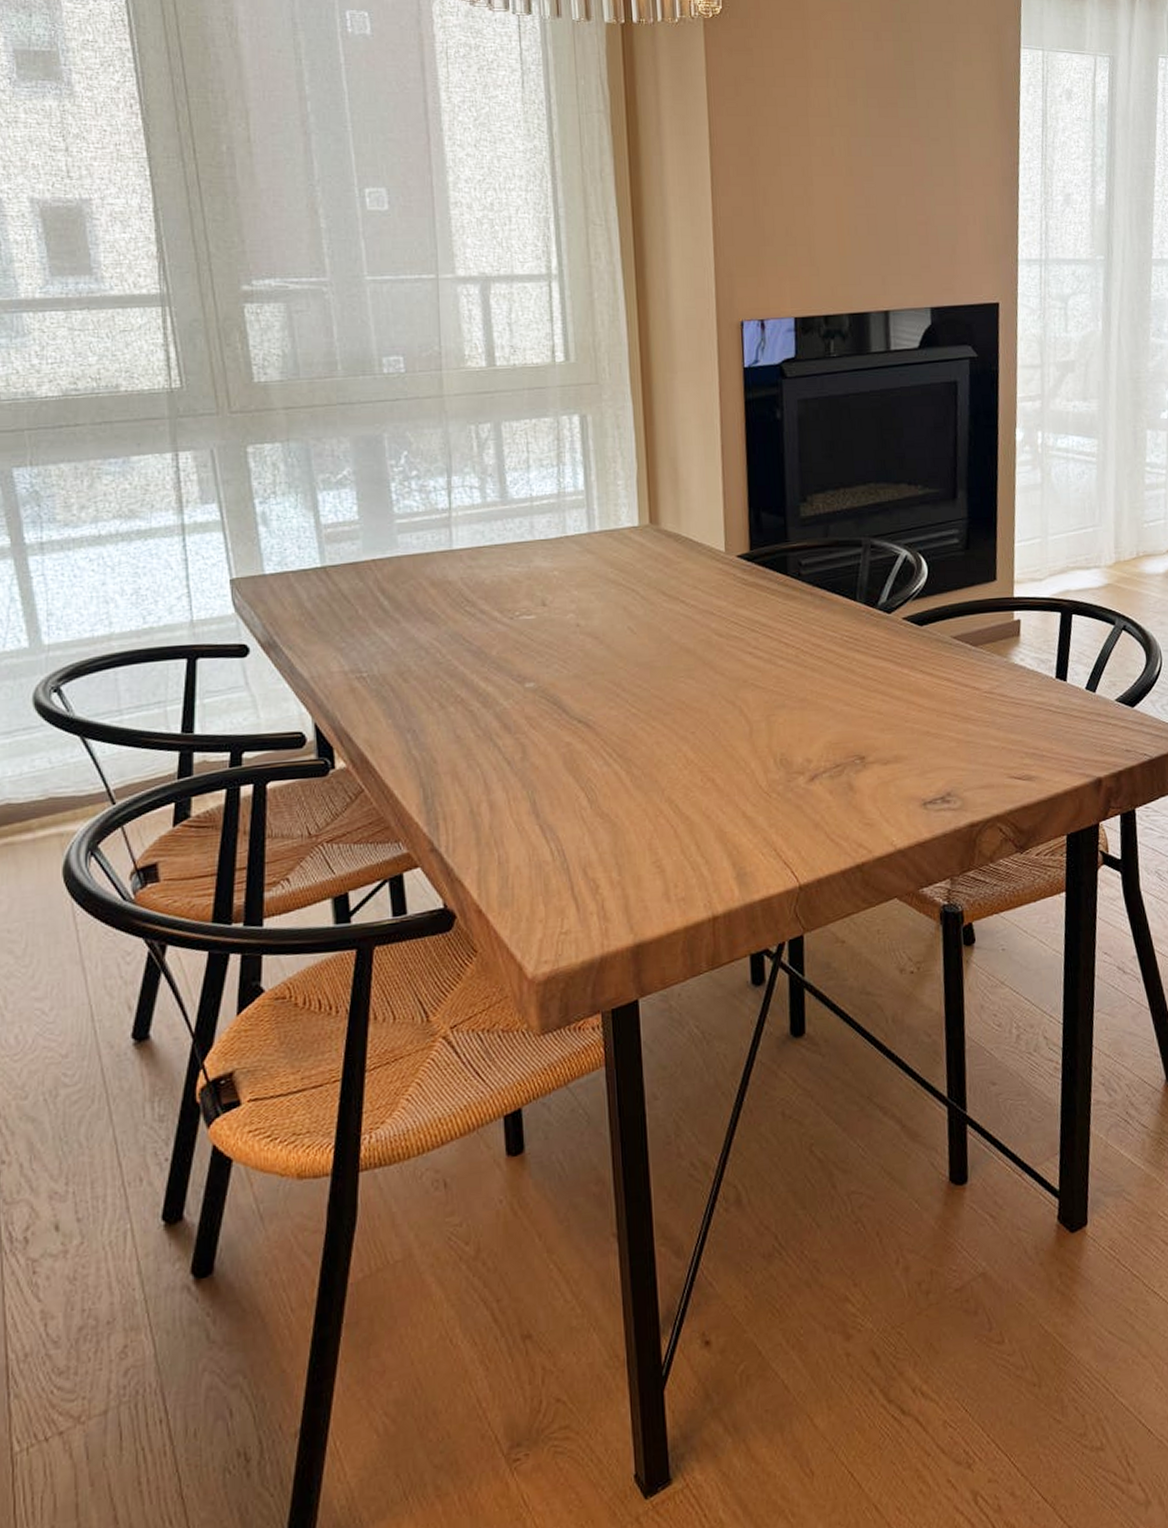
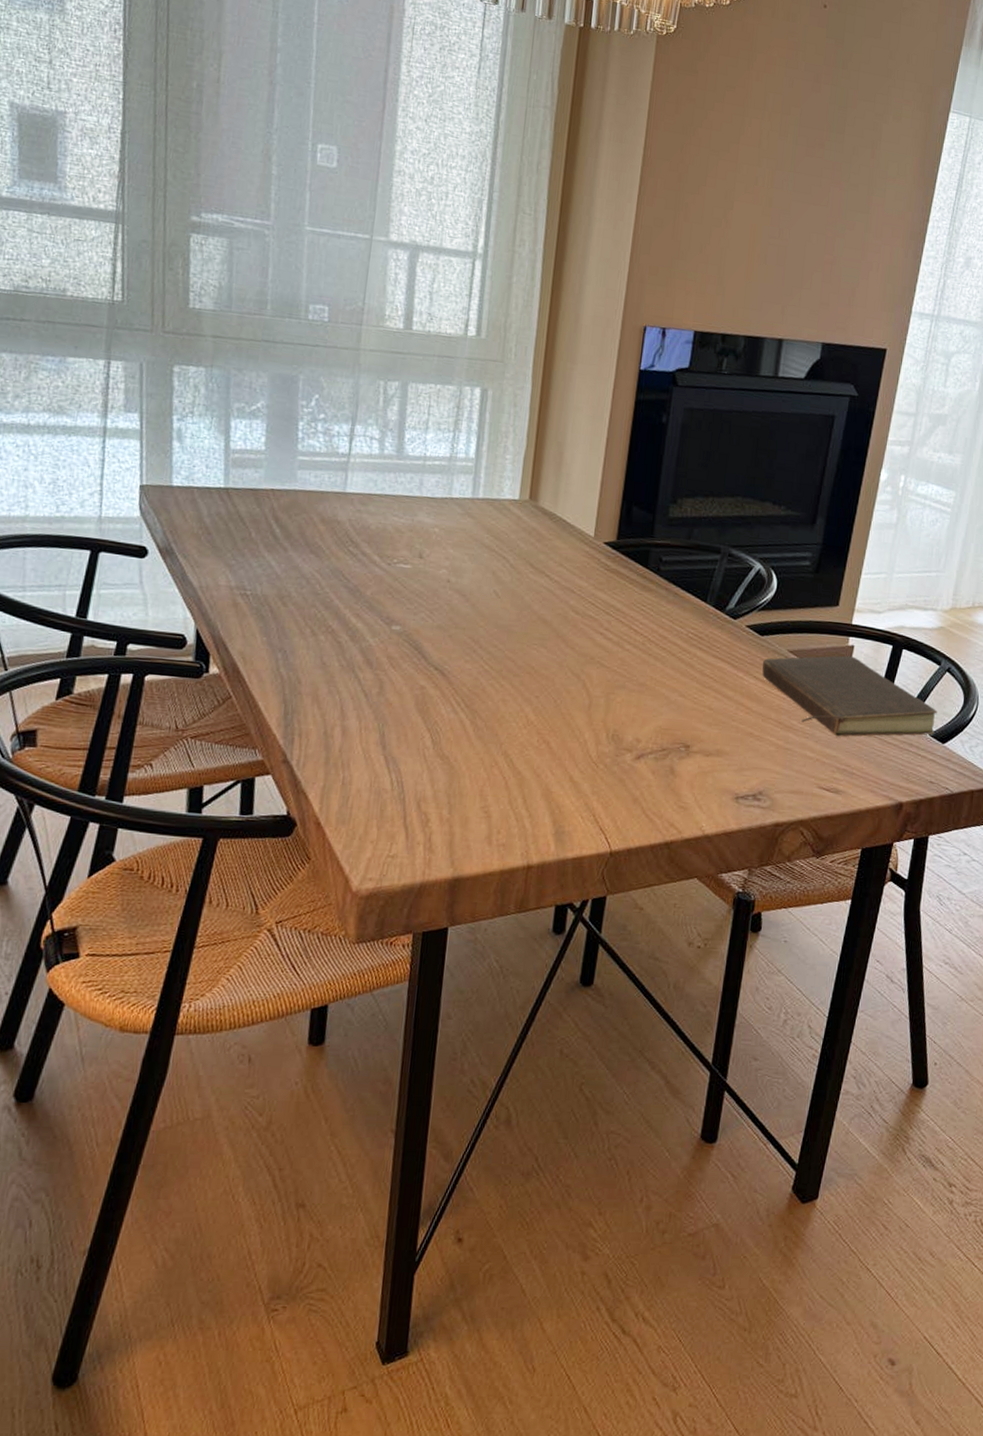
book: none [926,631,1121,720] -> present [762,655,937,737]

